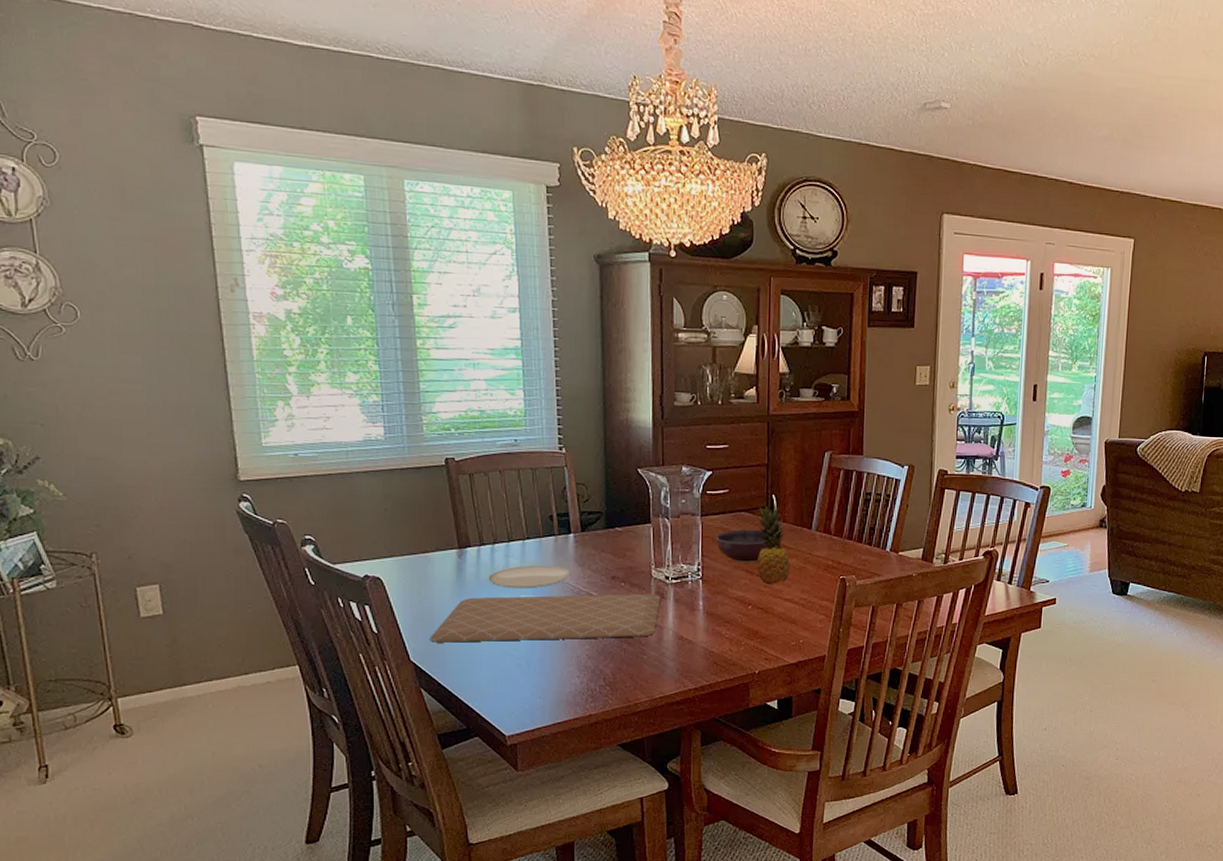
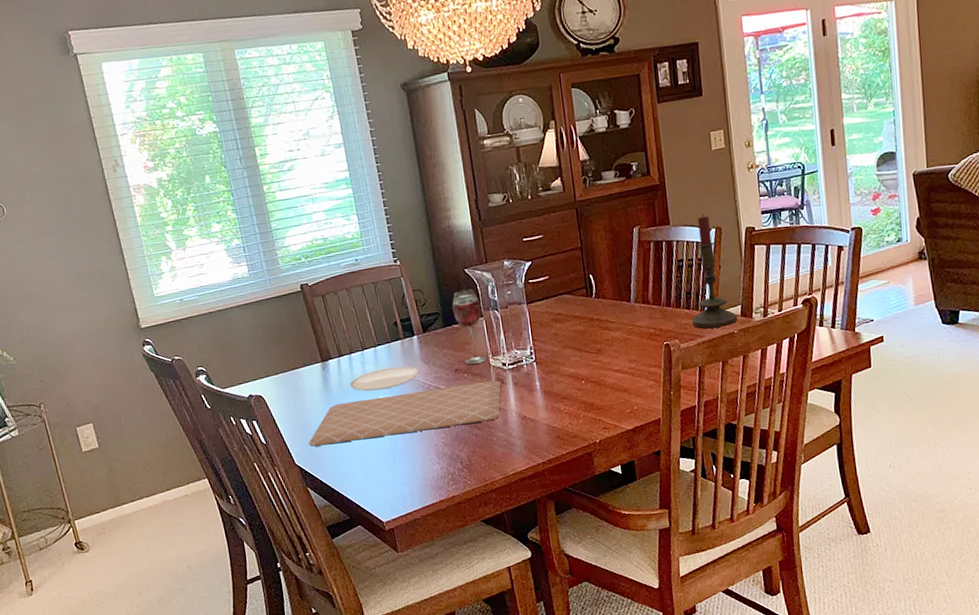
wineglass: none [619,490,650,573] -> present [452,288,487,365]
bowl: present [716,529,766,563] -> none [543,309,590,343]
fruit: present [757,505,790,584] -> none [578,284,616,359]
candle: none [871,449,918,569] -> present [692,214,738,329]

